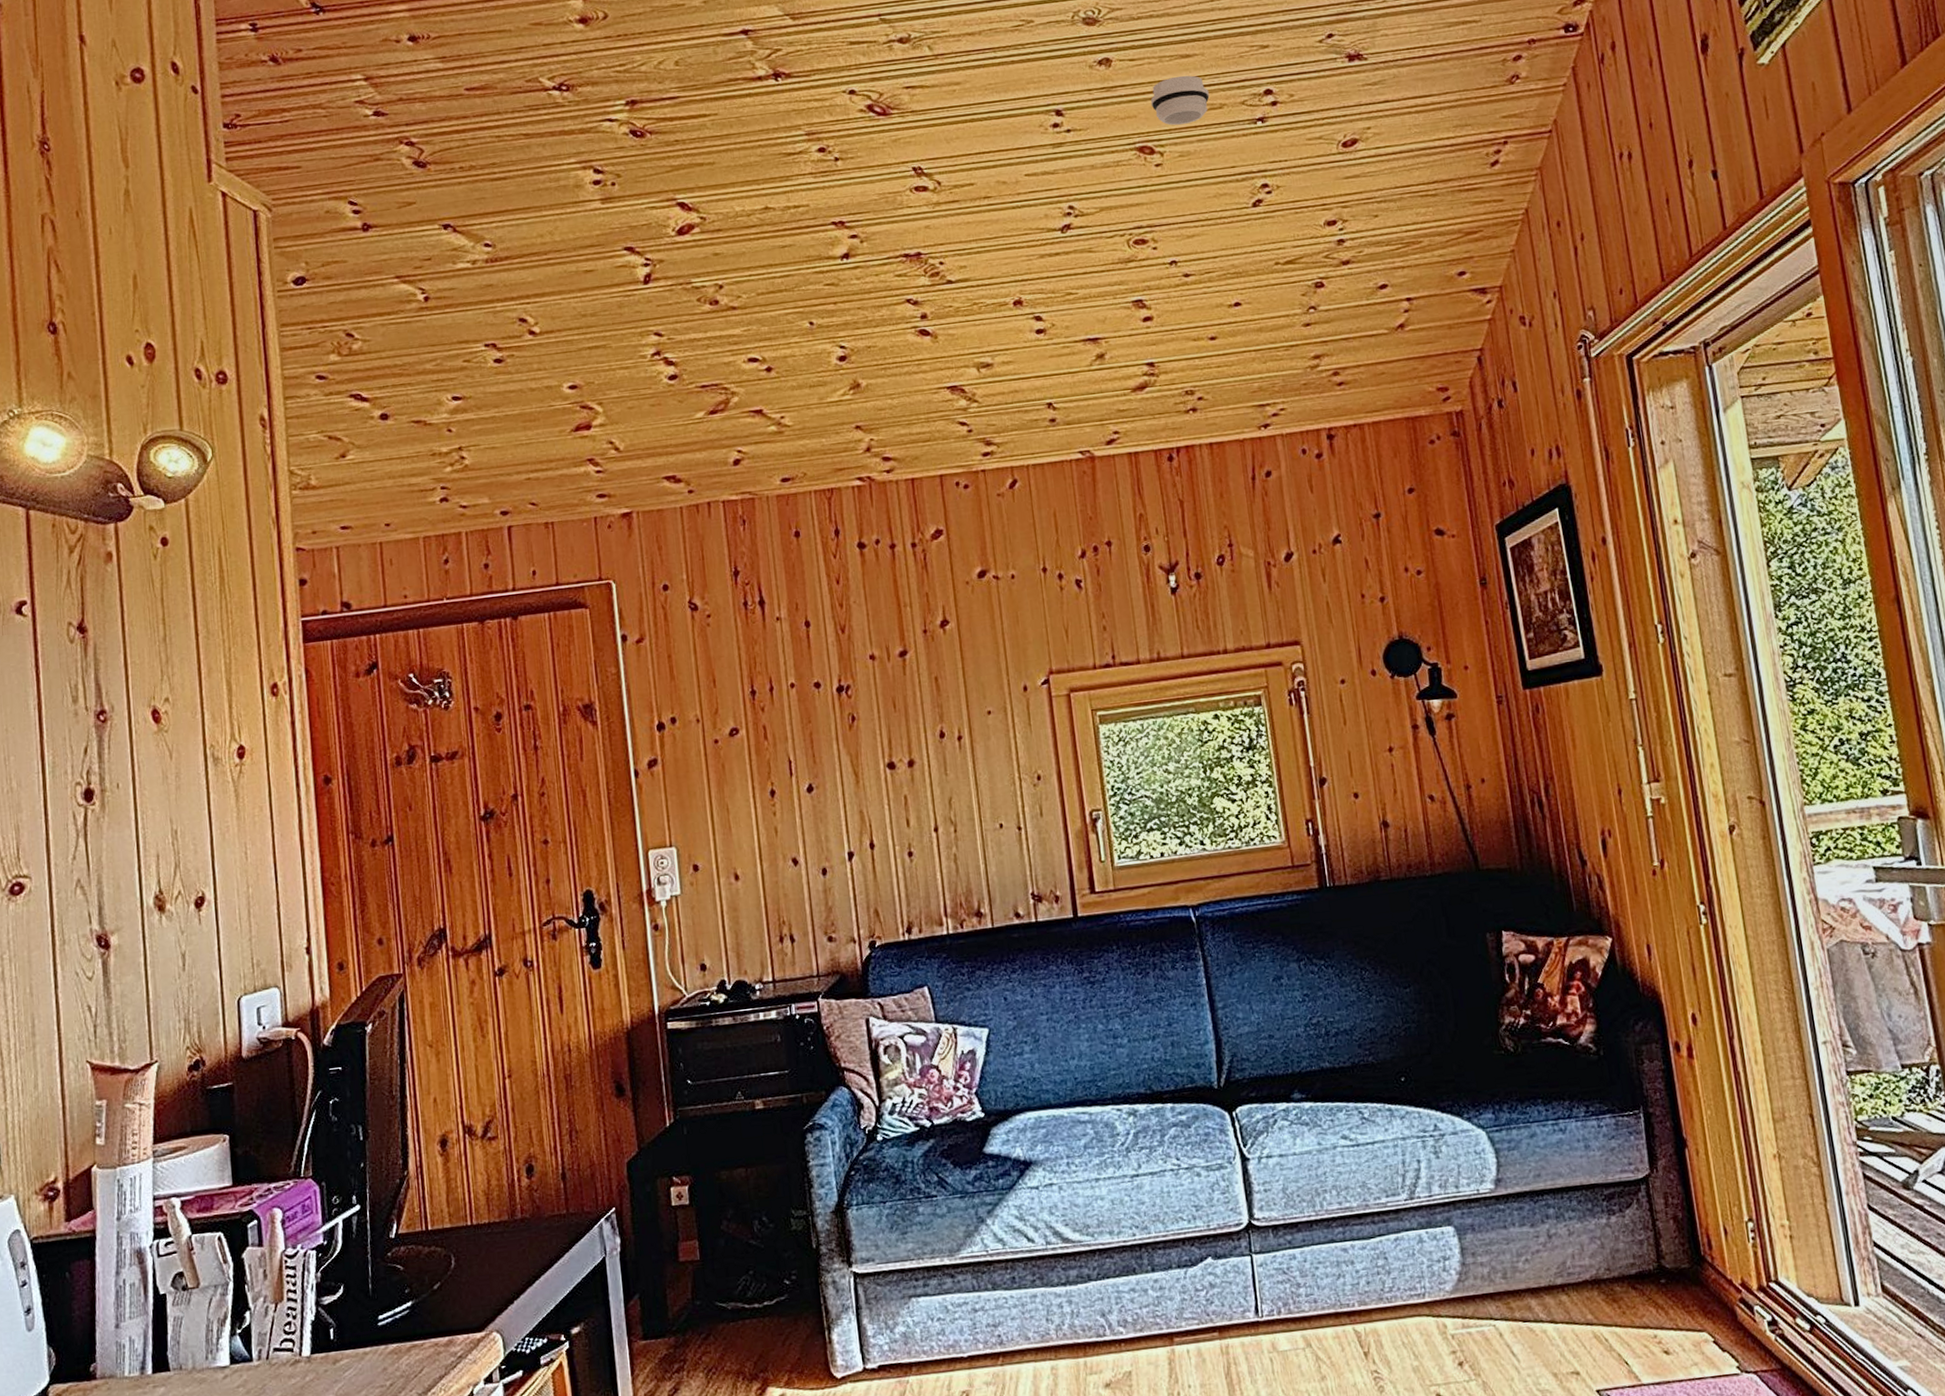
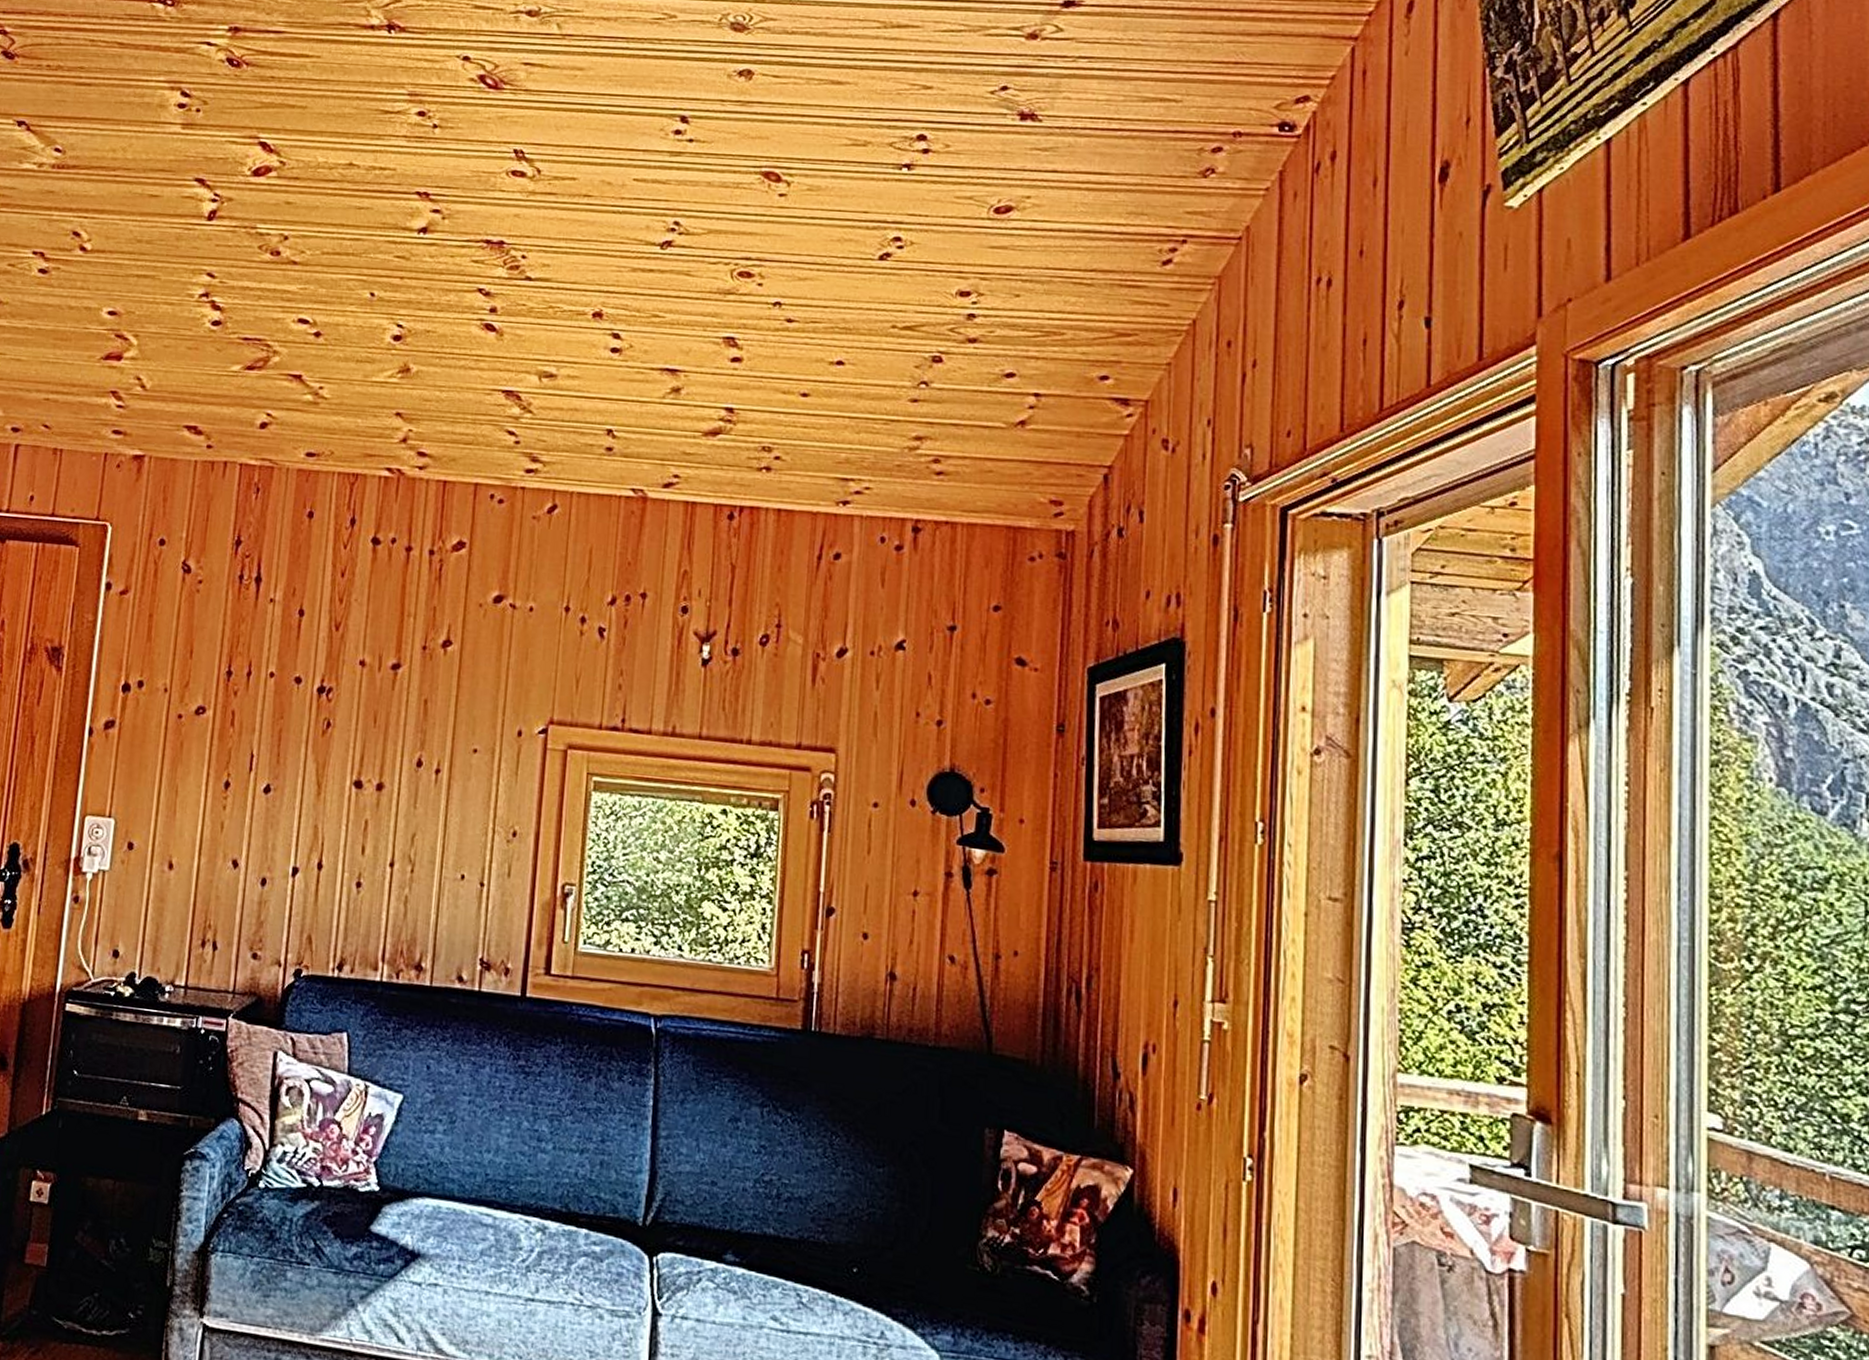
smoke detector: present [1150,75,1210,126] -> none [787,102,855,157]

